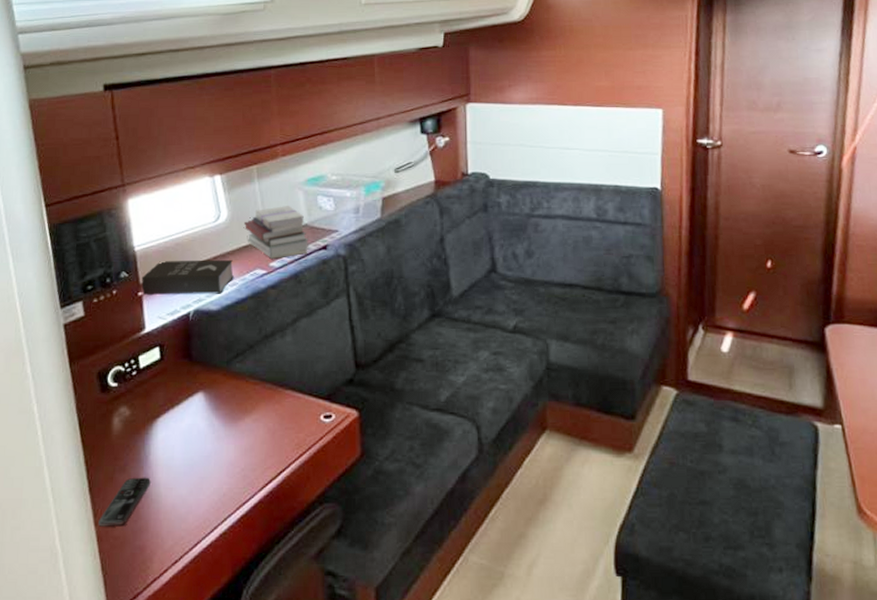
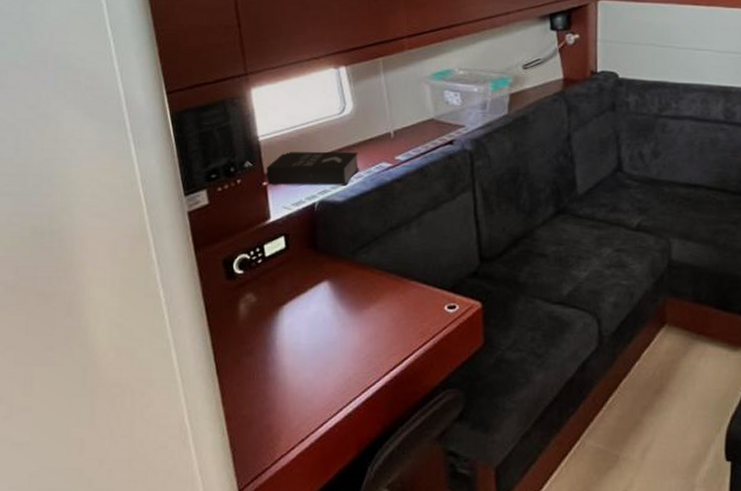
mobile phone: present [98,477,151,528] -> none [226,360,277,408]
books: present [243,206,309,259] -> none [369,99,436,152]

